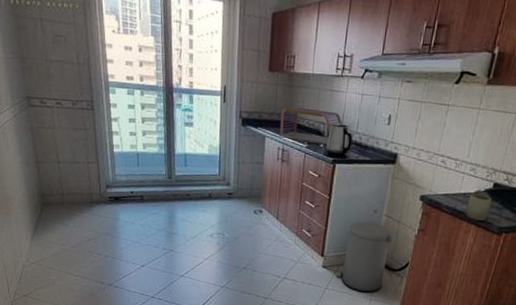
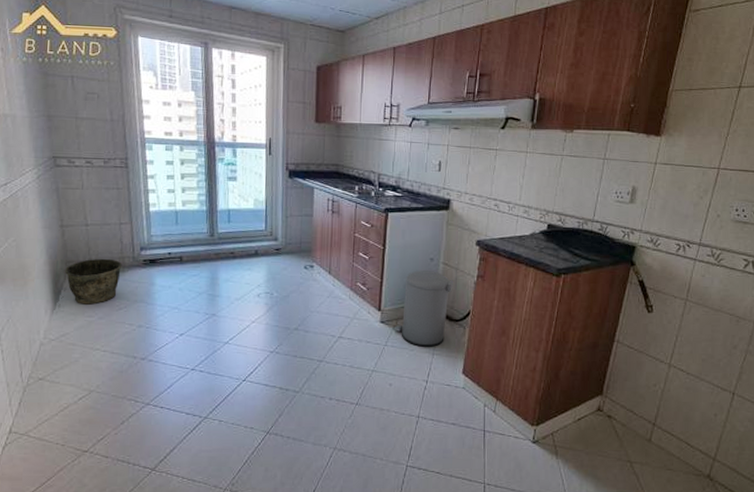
bucket: none [41,193,91,235] -> present [65,258,122,305]
dish rack: present [279,107,342,145] -> none [328,157,392,194]
kettle: present [325,123,353,160] -> none [377,171,404,208]
mug: present [466,193,492,221] -> none [523,236,547,263]

